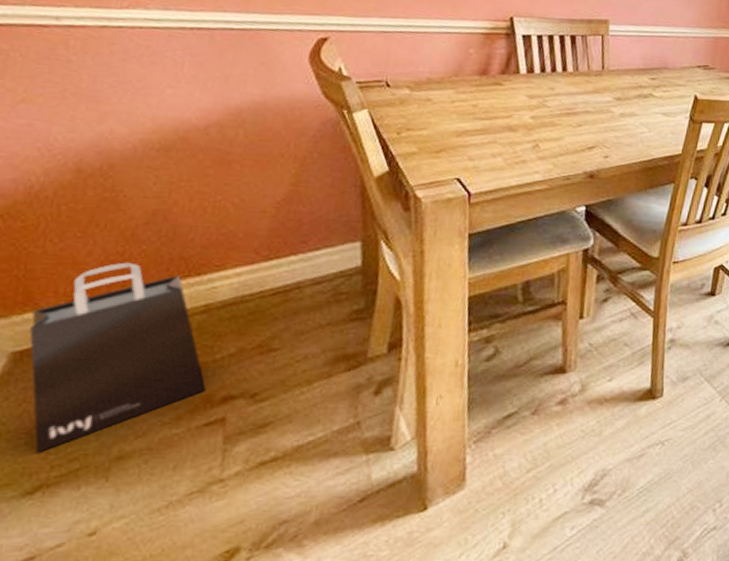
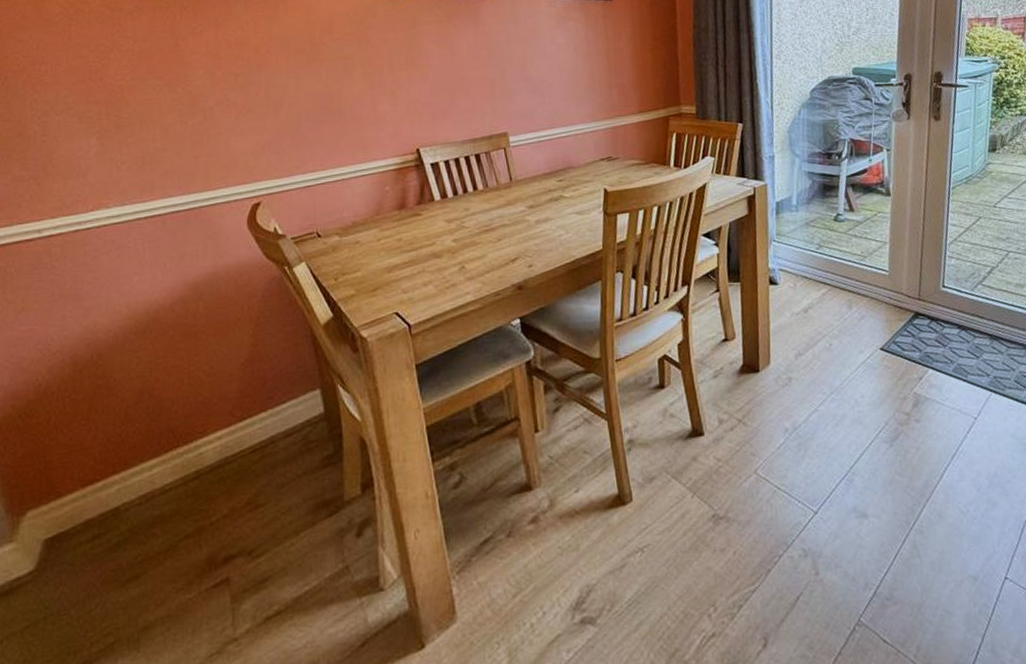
shopping bag: present [29,262,206,454] -> none [55,441,209,632]

